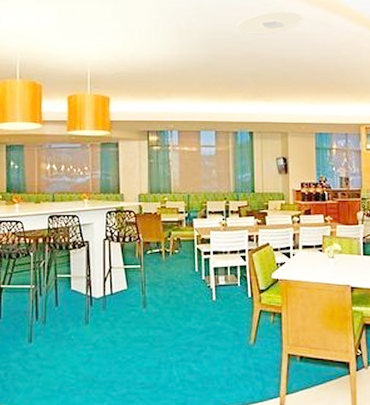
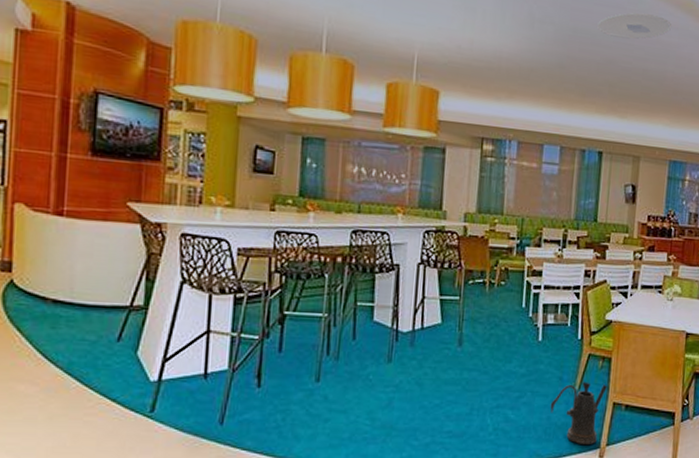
watering can: none [229,336,281,393] -> present [550,382,607,444]

